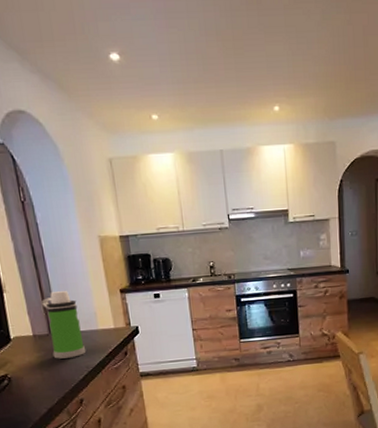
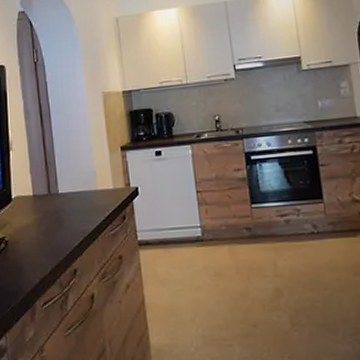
water bottle: present [42,291,86,359] -> none [44,148,84,222]

